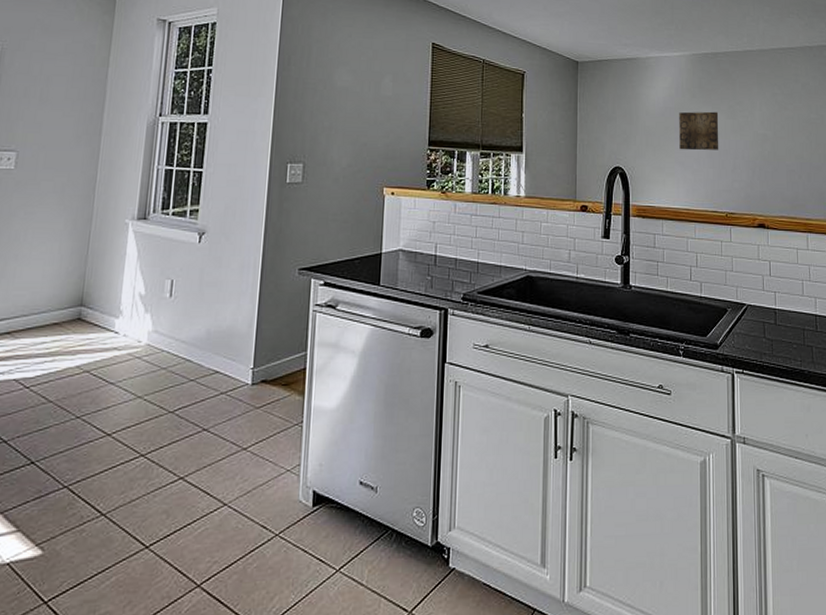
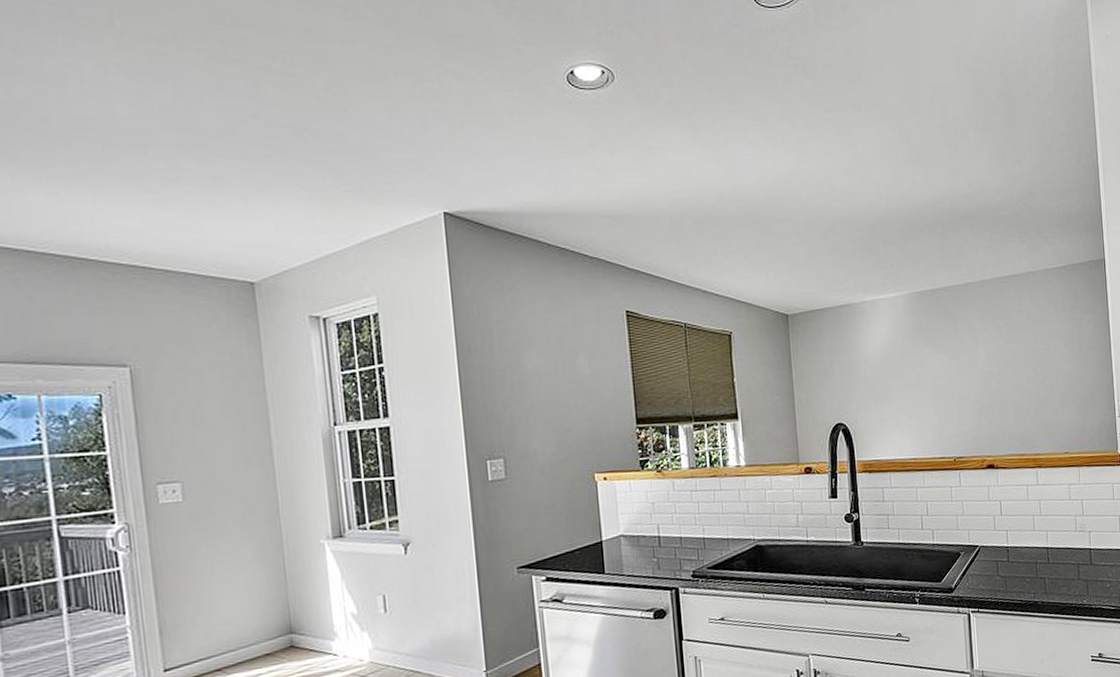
wall art: present [679,111,719,151] -> none [900,353,944,398]

